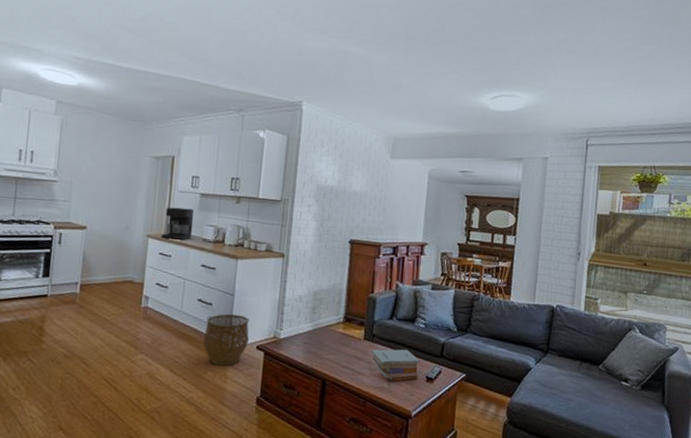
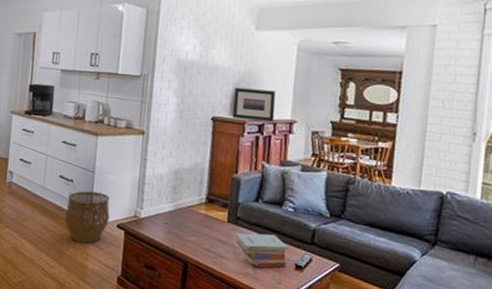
picture frame: none [369,212,409,244] -> present [232,87,276,122]

